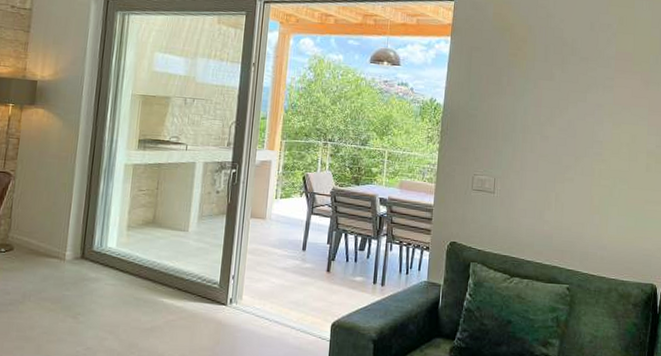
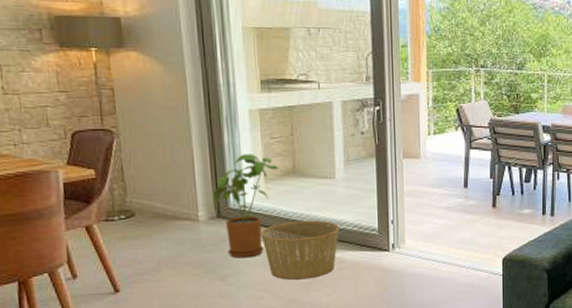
house plant: none [81,202,142,299] -> present [213,154,280,258]
basket: none [115,268,185,325] -> present [261,220,339,280]

